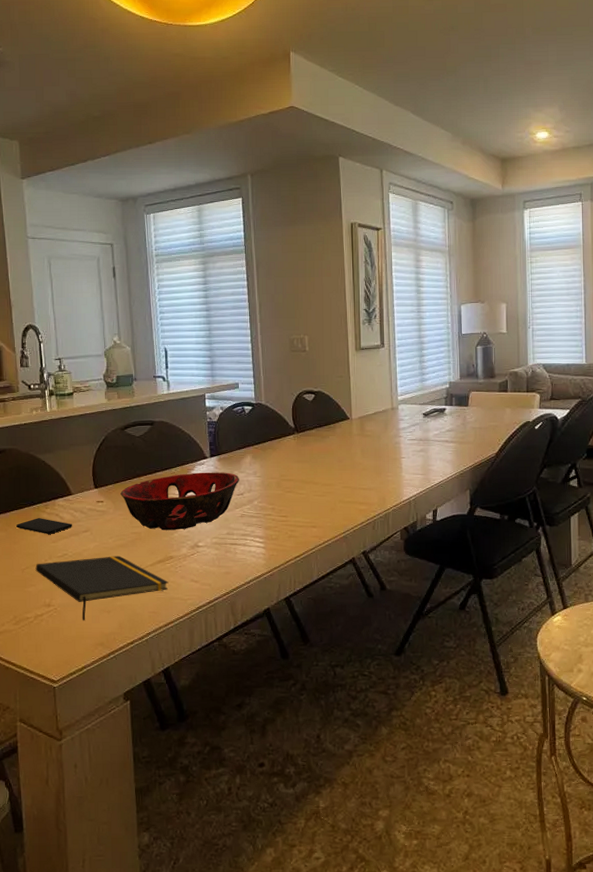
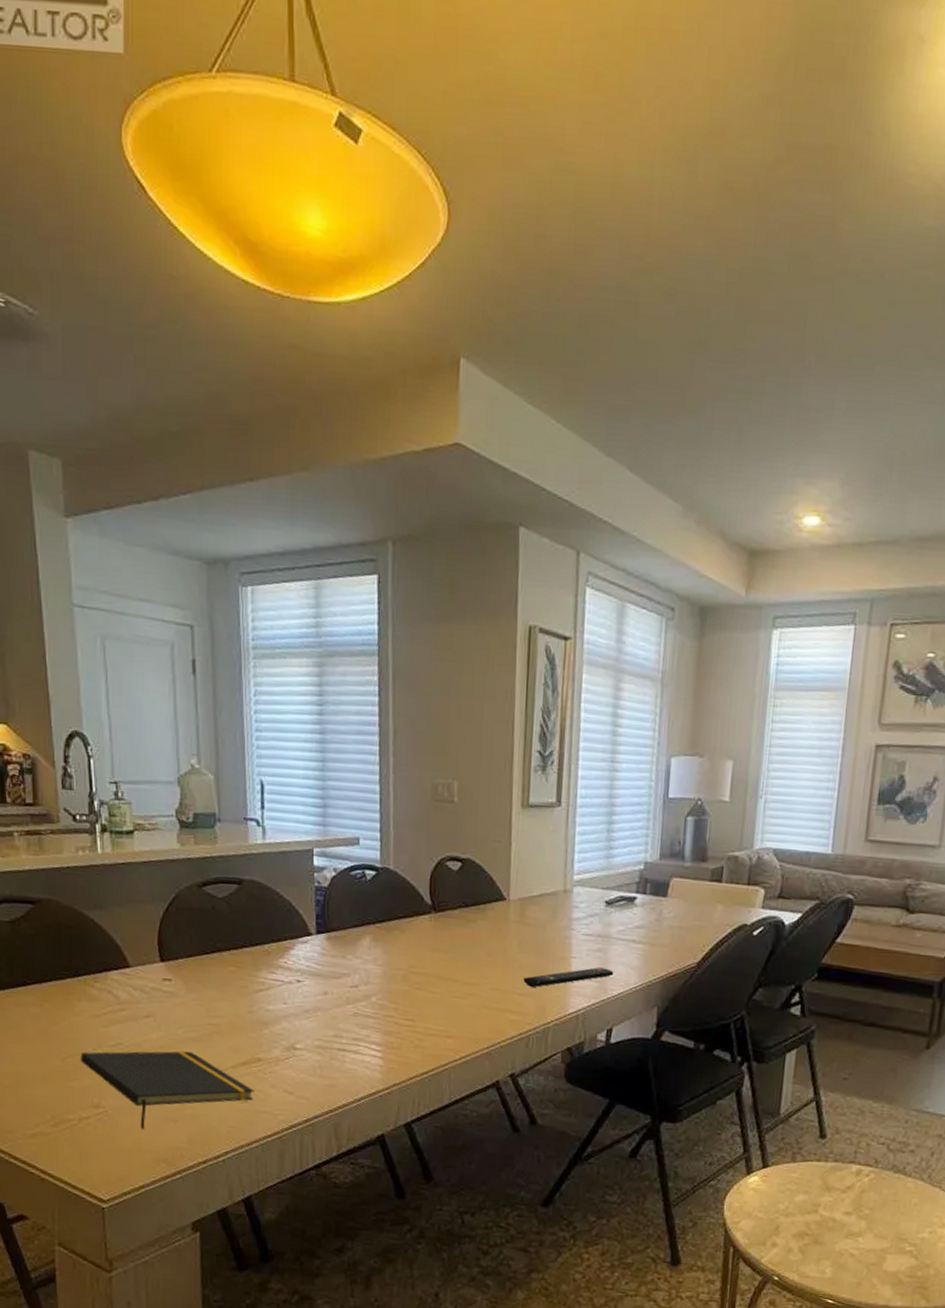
smartphone: present [16,518,72,534] -> none [55,993,130,1016]
decorative bowl: present [120,472,239,531] -> none [195,952,354,1026]
remote control: none [367,463,434,483] -> present [523,967,614,987]

